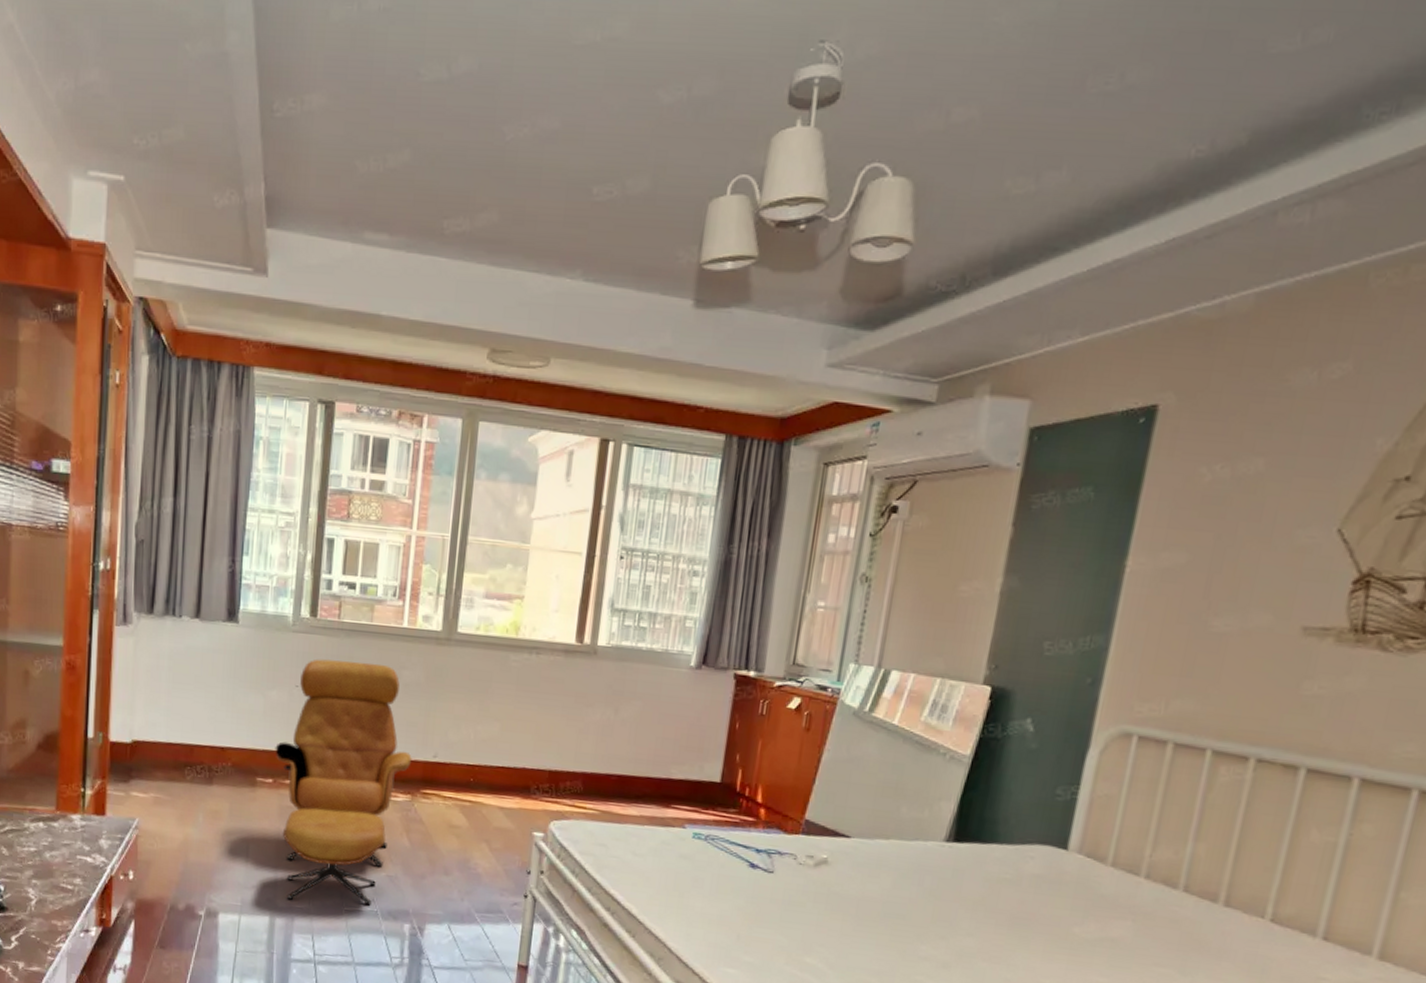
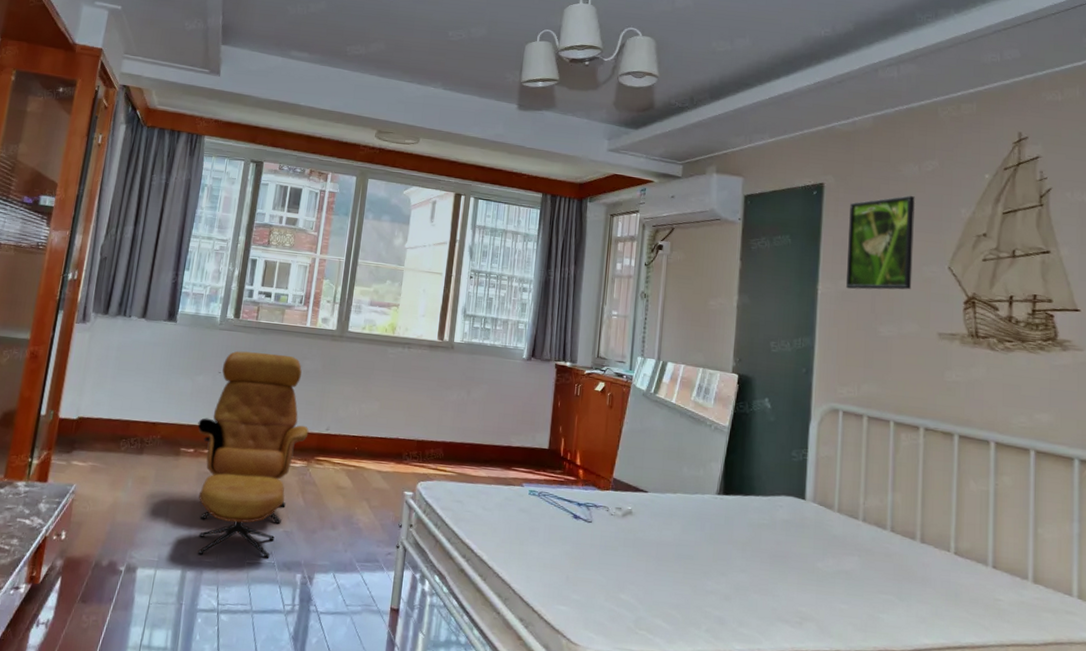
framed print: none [1170,420,1303,566] -> present [846,196,915,290]

